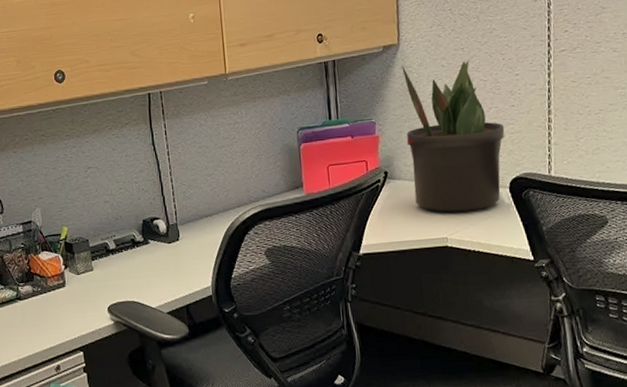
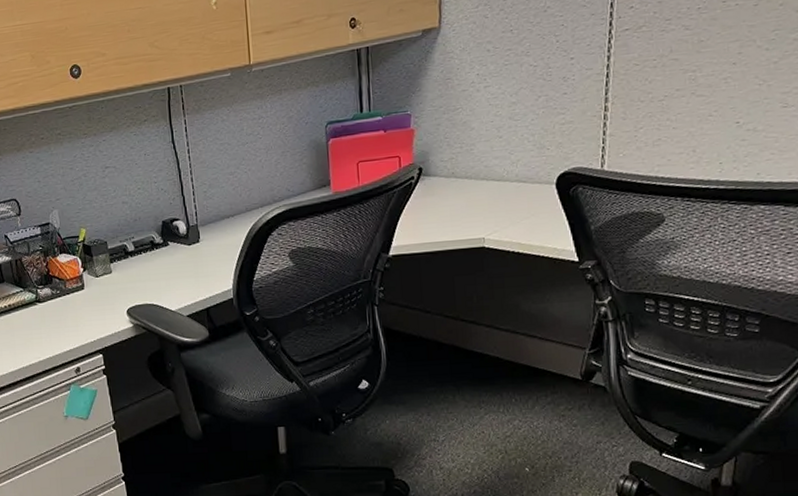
planter: present [402,60,505,213] -> none [442,43,554,212]

